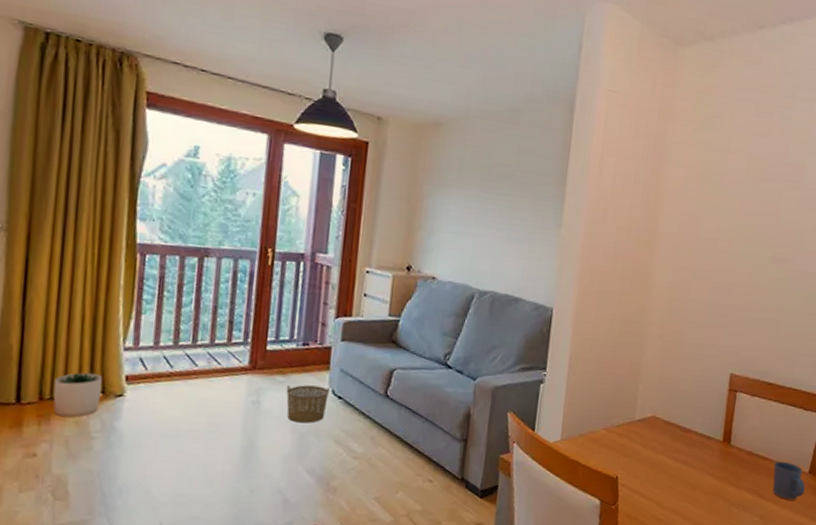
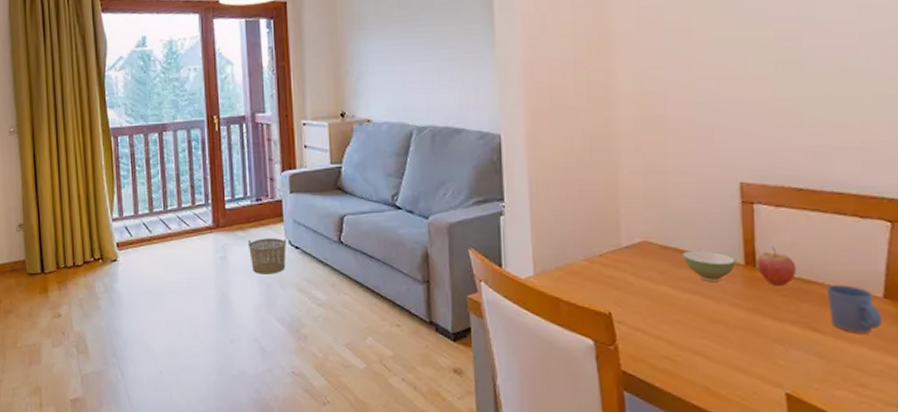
planter: present [52,372,103,418] -> none [65,243,101,283]
bowl: none [680,427,718,455] -> present [683,251,737,283]
fruit: none [730,428,758,460] -> present [755,247,797,286]

